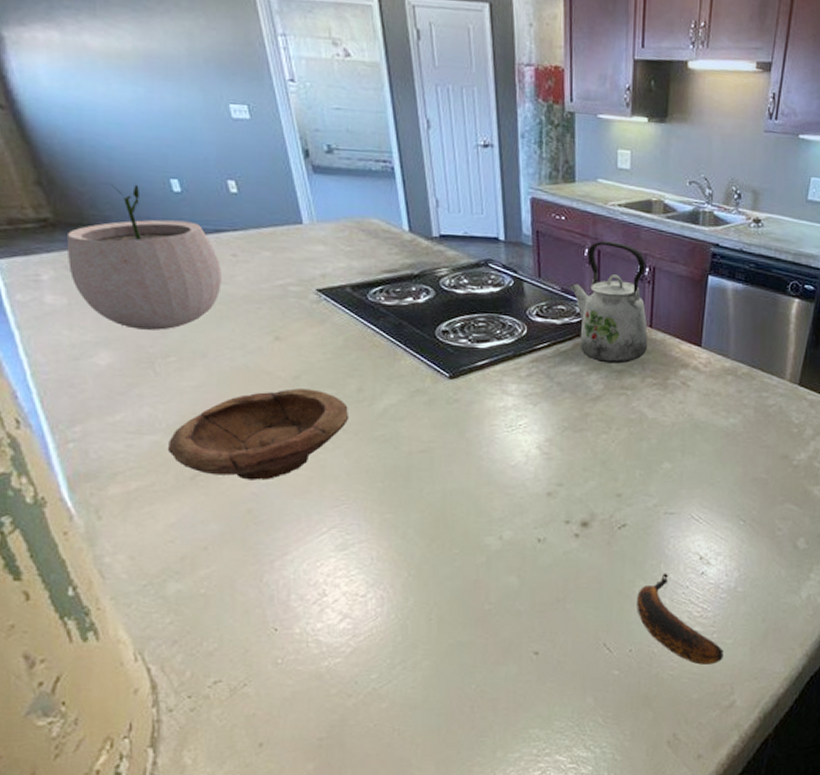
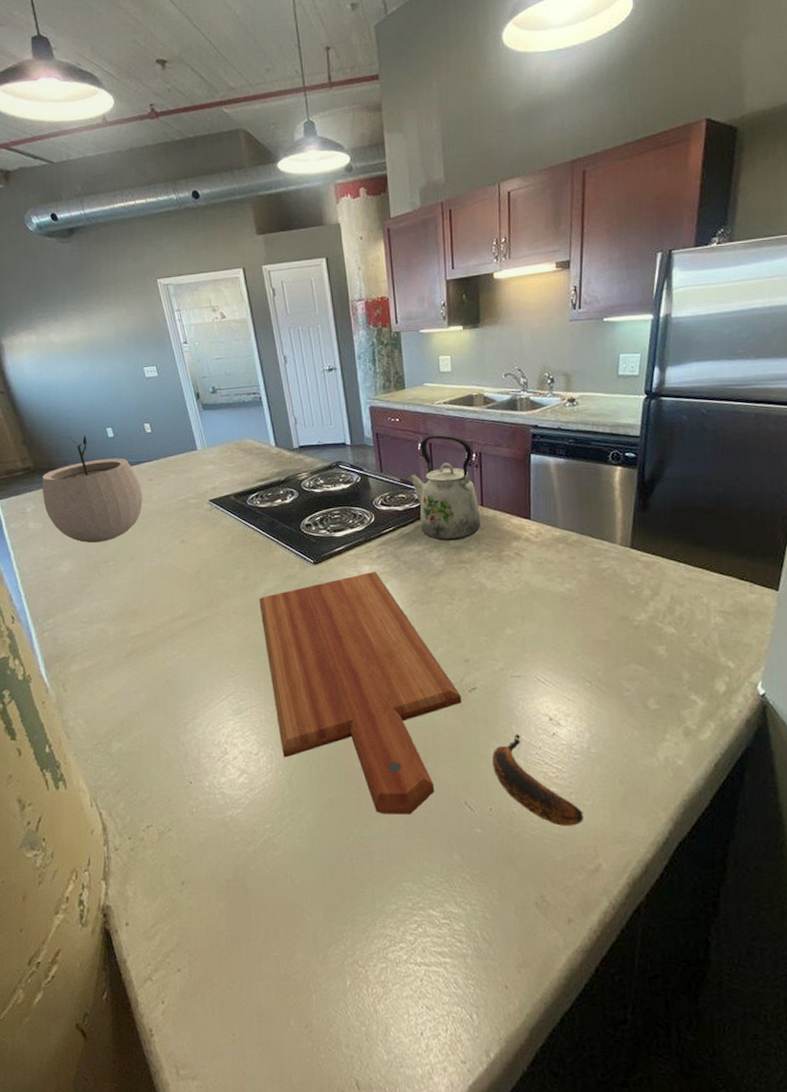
bowl: present [167,388,349,480] -> none [109,580,238,657]
cutting board: none [377,392,610,659] -> present [259,572,462,814]

